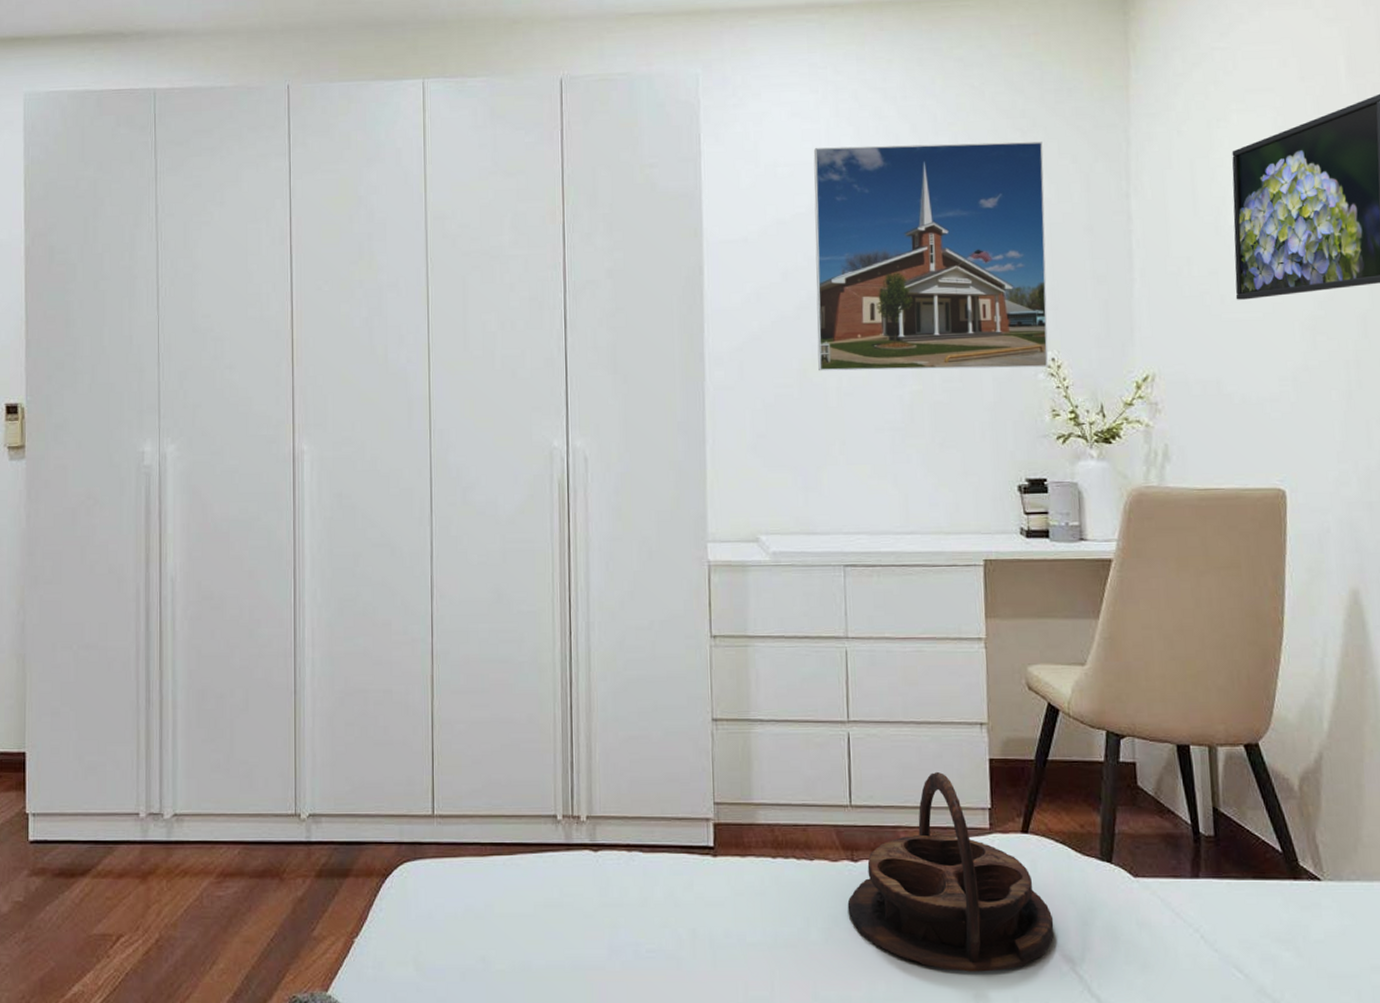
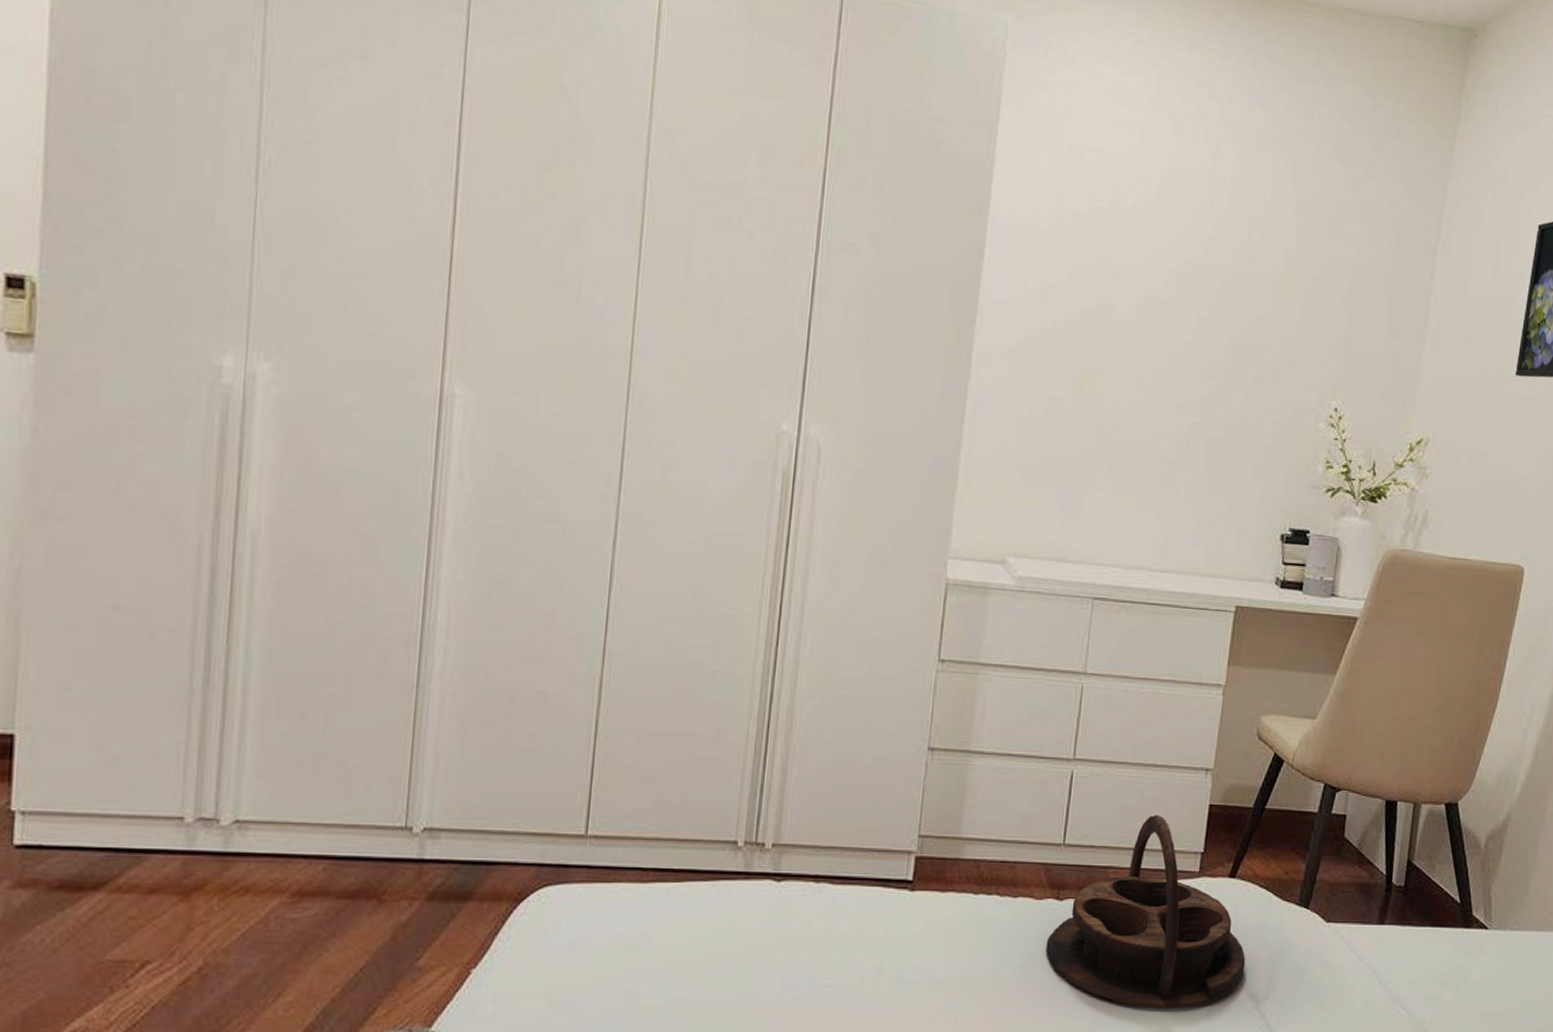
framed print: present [813,141,1048,371] -> none [1096,137,1363,417]

